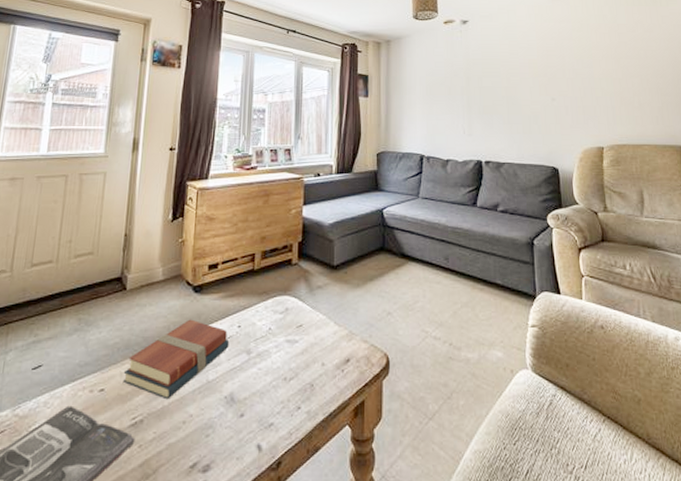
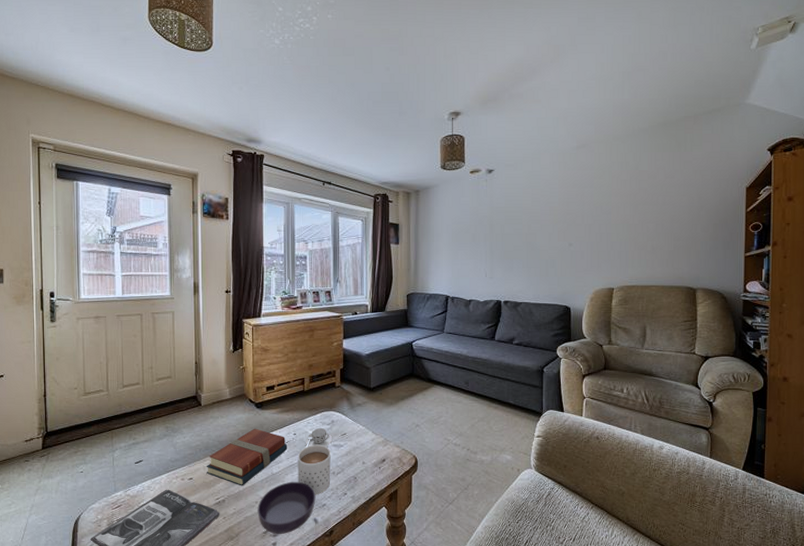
bowl: none [184,391,261,469] -> present [257,481,316,534]
mug: none [239,340,283,411] -> present [297,444,331,495]
teacup: none [251,317,286,344] -> present [305,427,333,447]

